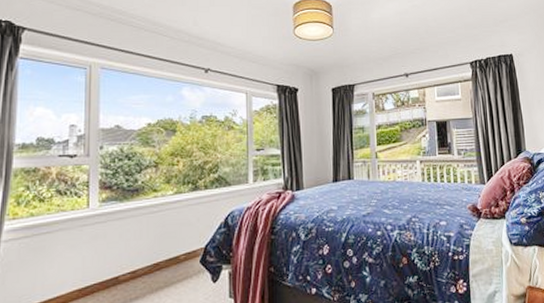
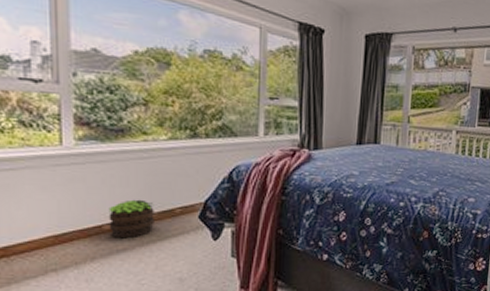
potted plant: none [124,249,162,288] -> present [108,199,154,239]

